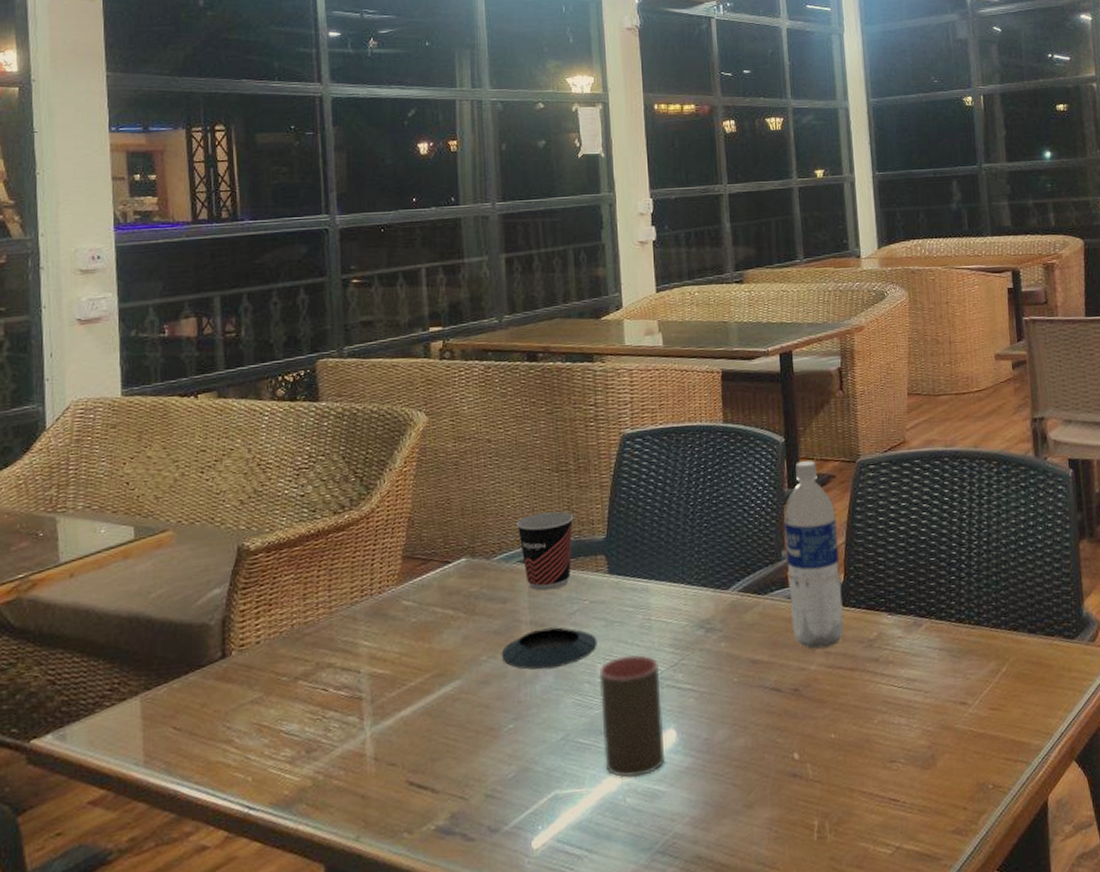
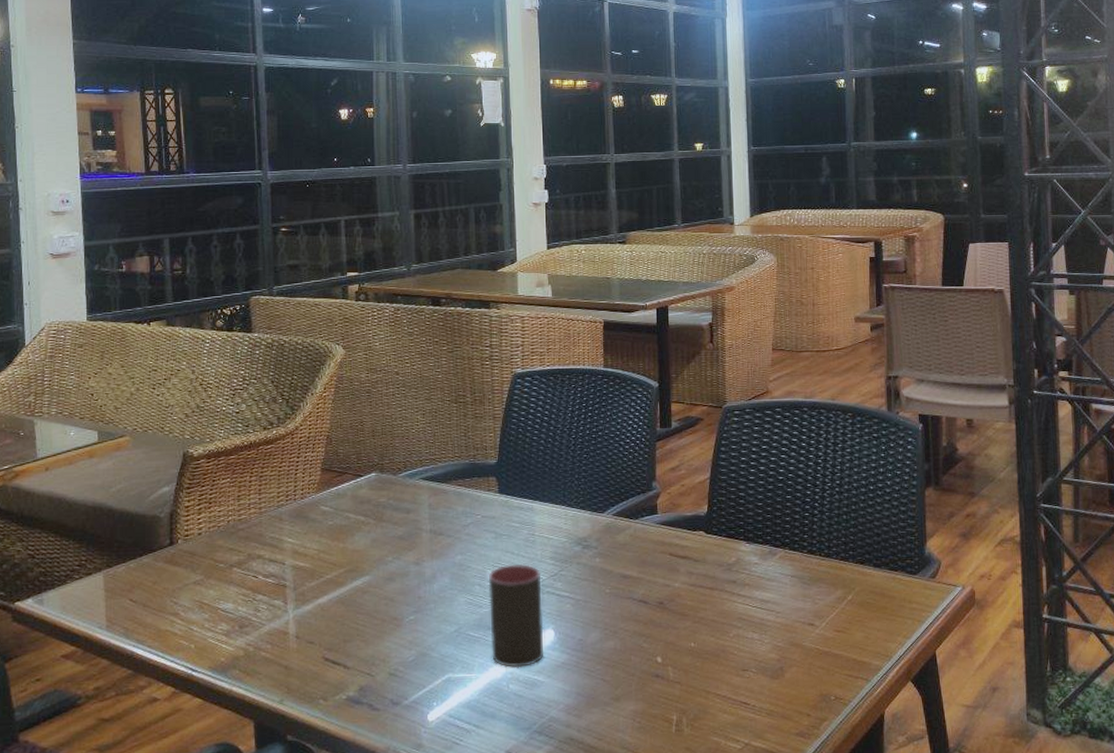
saucer: present [501,627,597,670] -> none [404,536,488,572]
cup: present [517,511,574,591] -> none [420,437,470,505]
water bottle: present [783,461,844,649] -> none [655,405,706,569]

